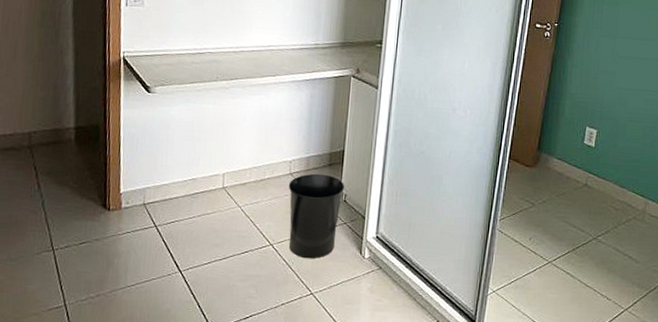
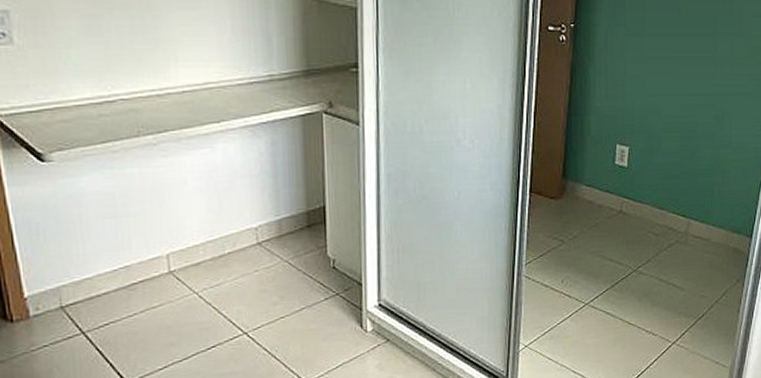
waste bin: present [288,173,345,258] -> none [257,238,332,343]

